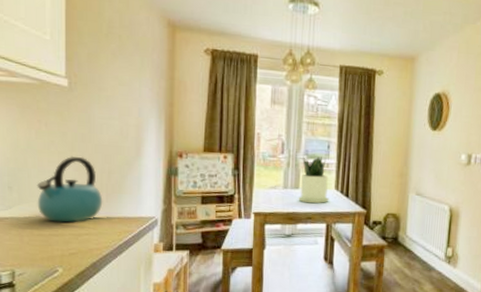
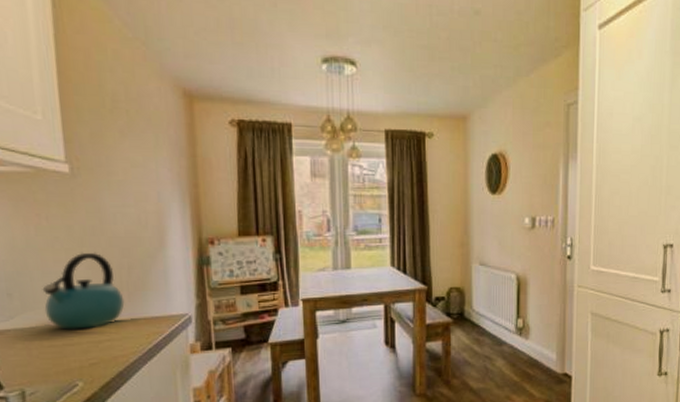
planter: present [298,155,329,204] -> none [351,232,385,284]

